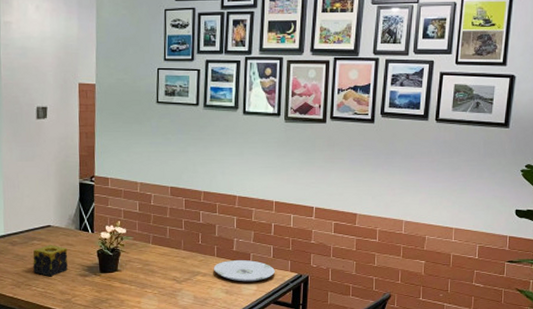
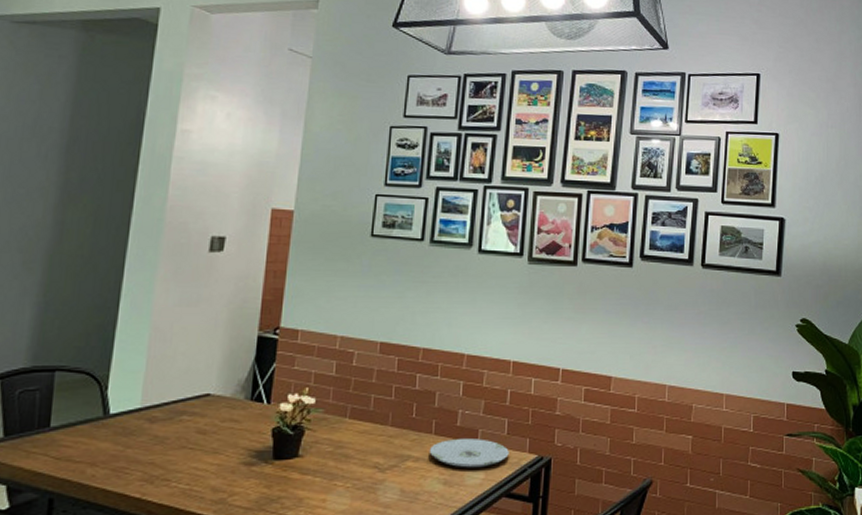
candle: present [33,245,68,277] -> none [176,421,231,467]

